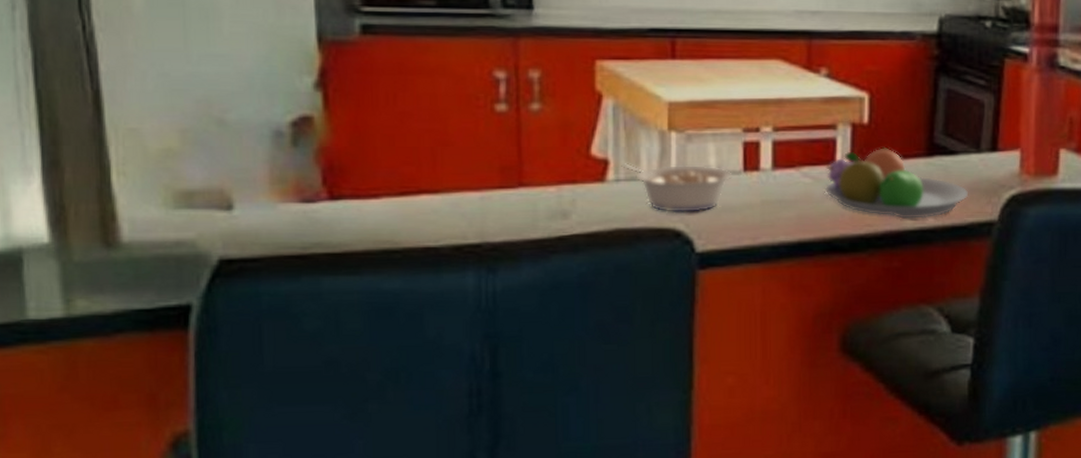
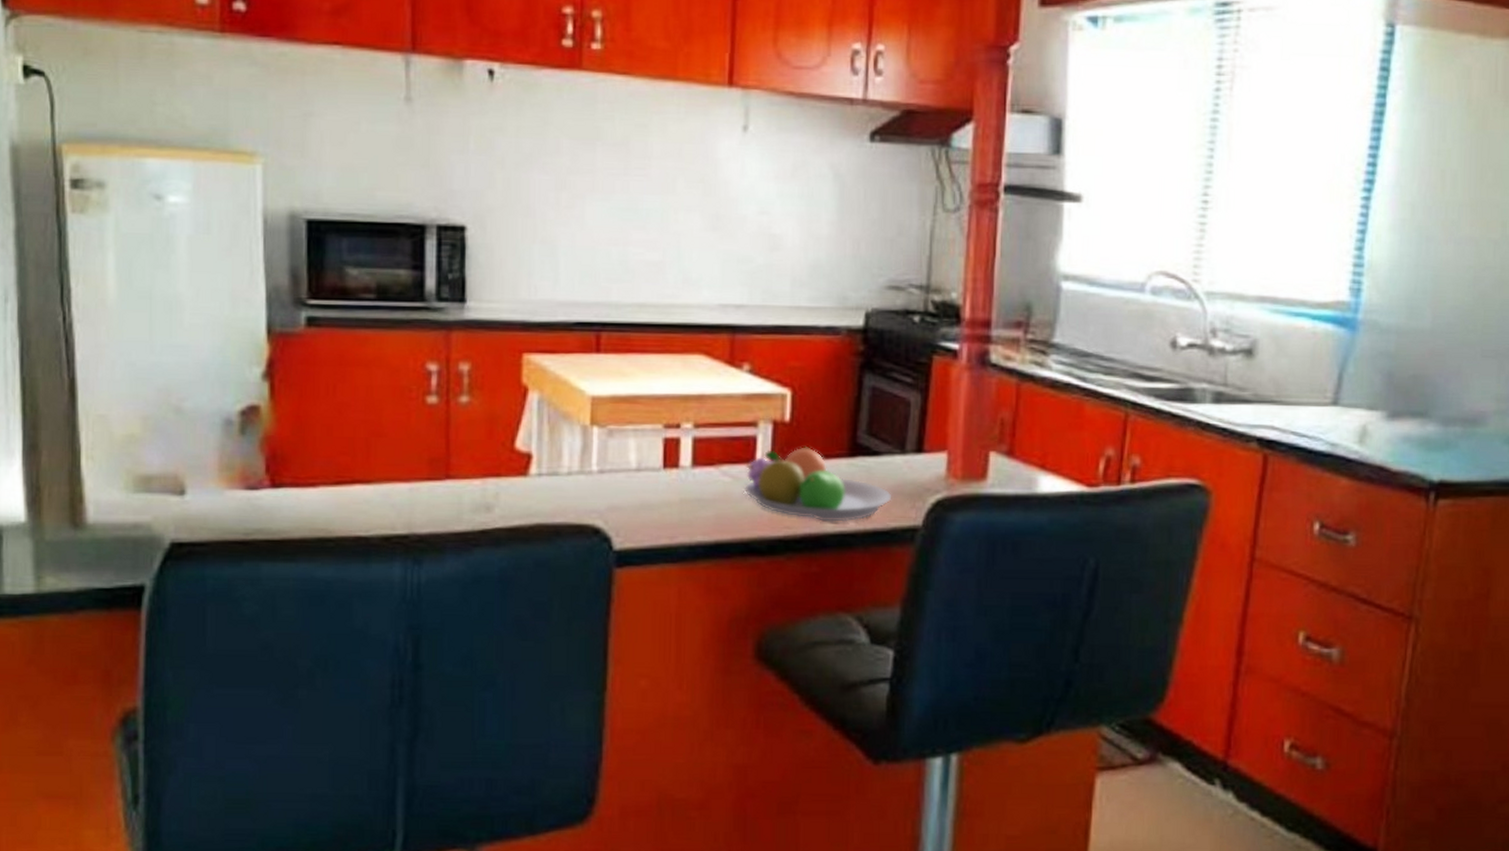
legume: present [621,162,733,214] -> none [544,456,652,510]

